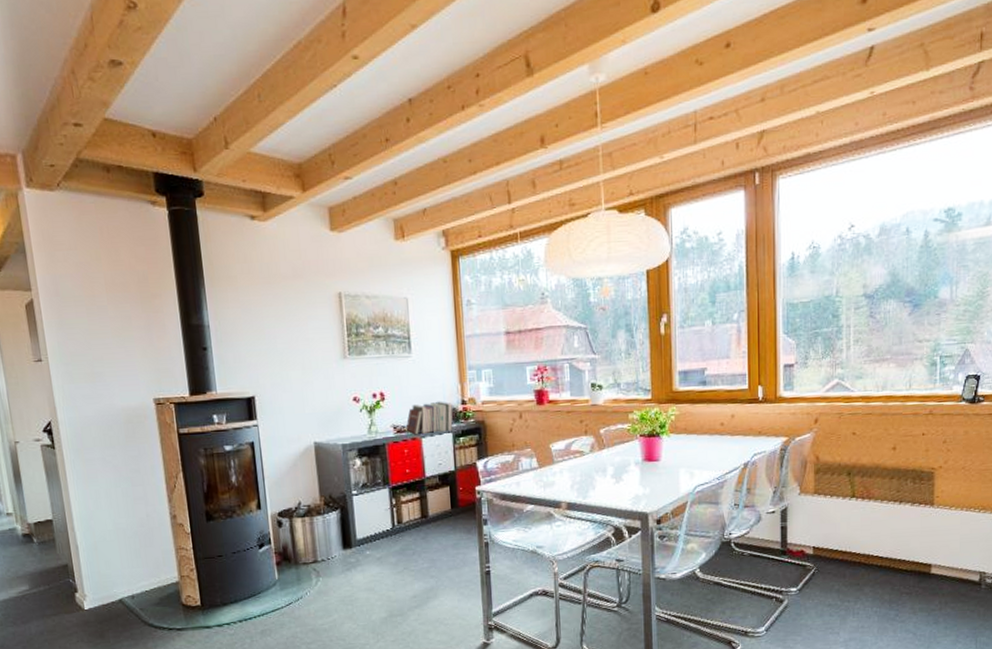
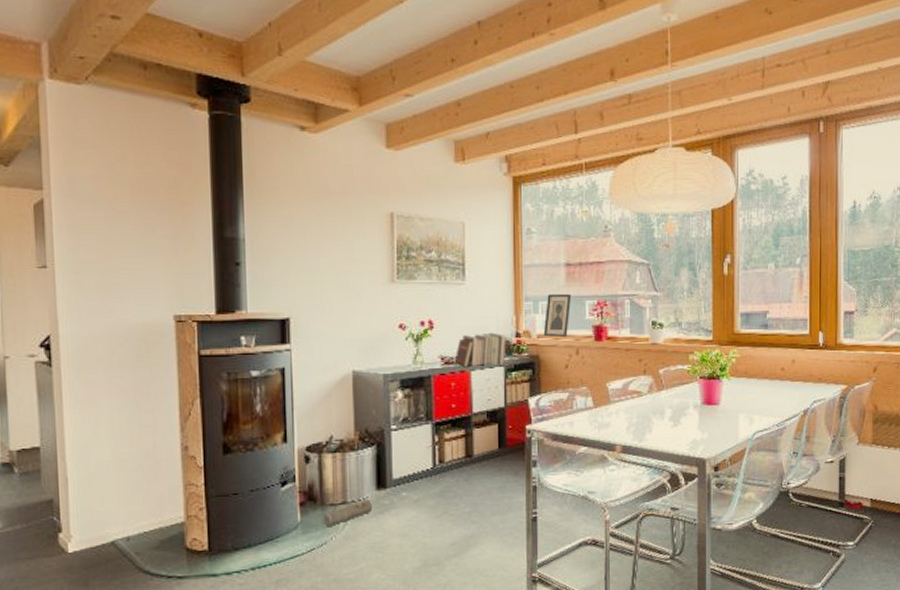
decorative log: none [298,558,341,584] -> present [323,499,373,528]
picture frame: none [487,360,513,403] -> present [543,293,572,338]

